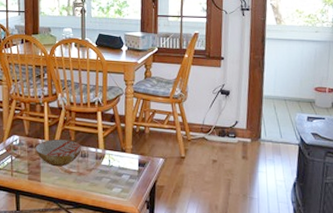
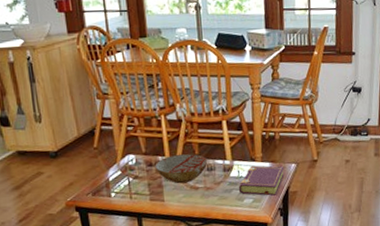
book: none [109,156,153,188] -> present [239,165,285,196]

